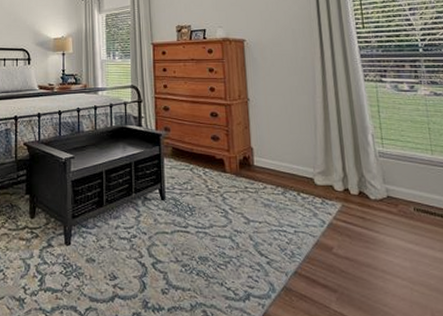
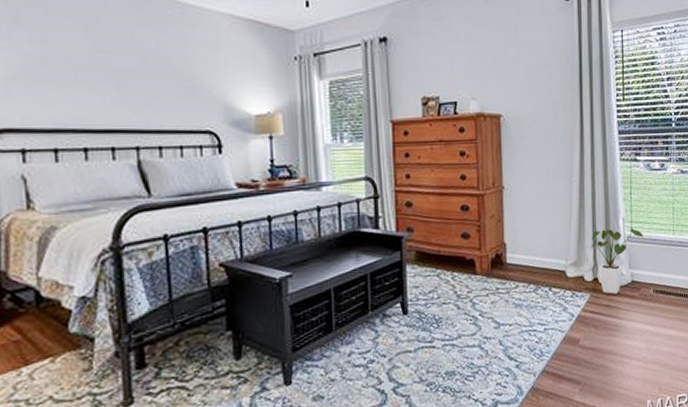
house plant: none [339,143,398,208] -> present [591,227,644,295]

